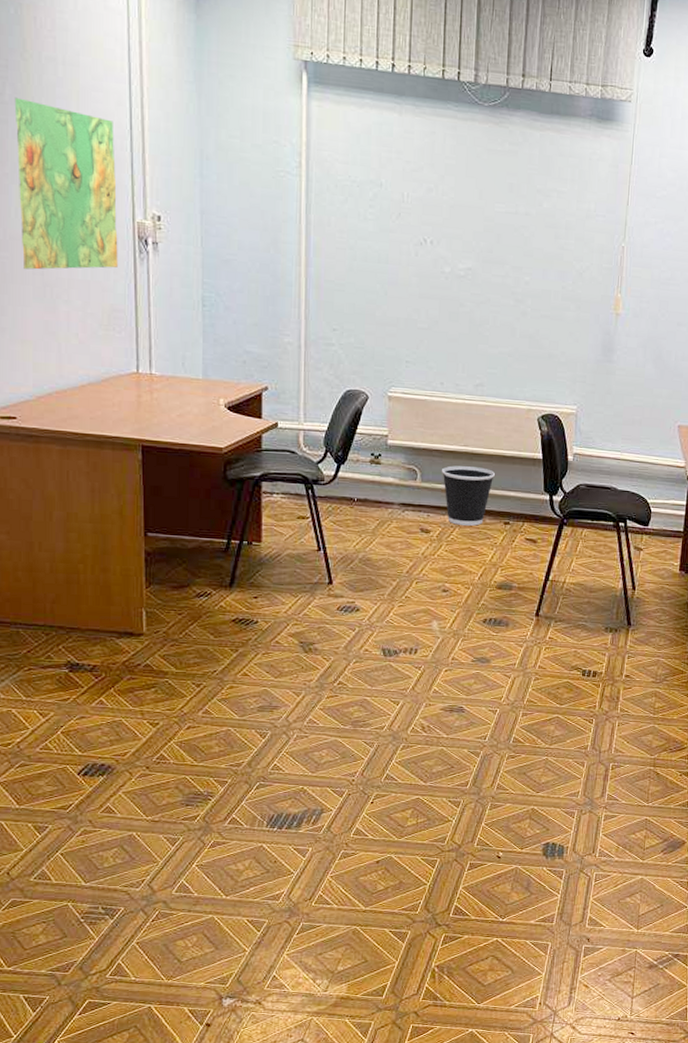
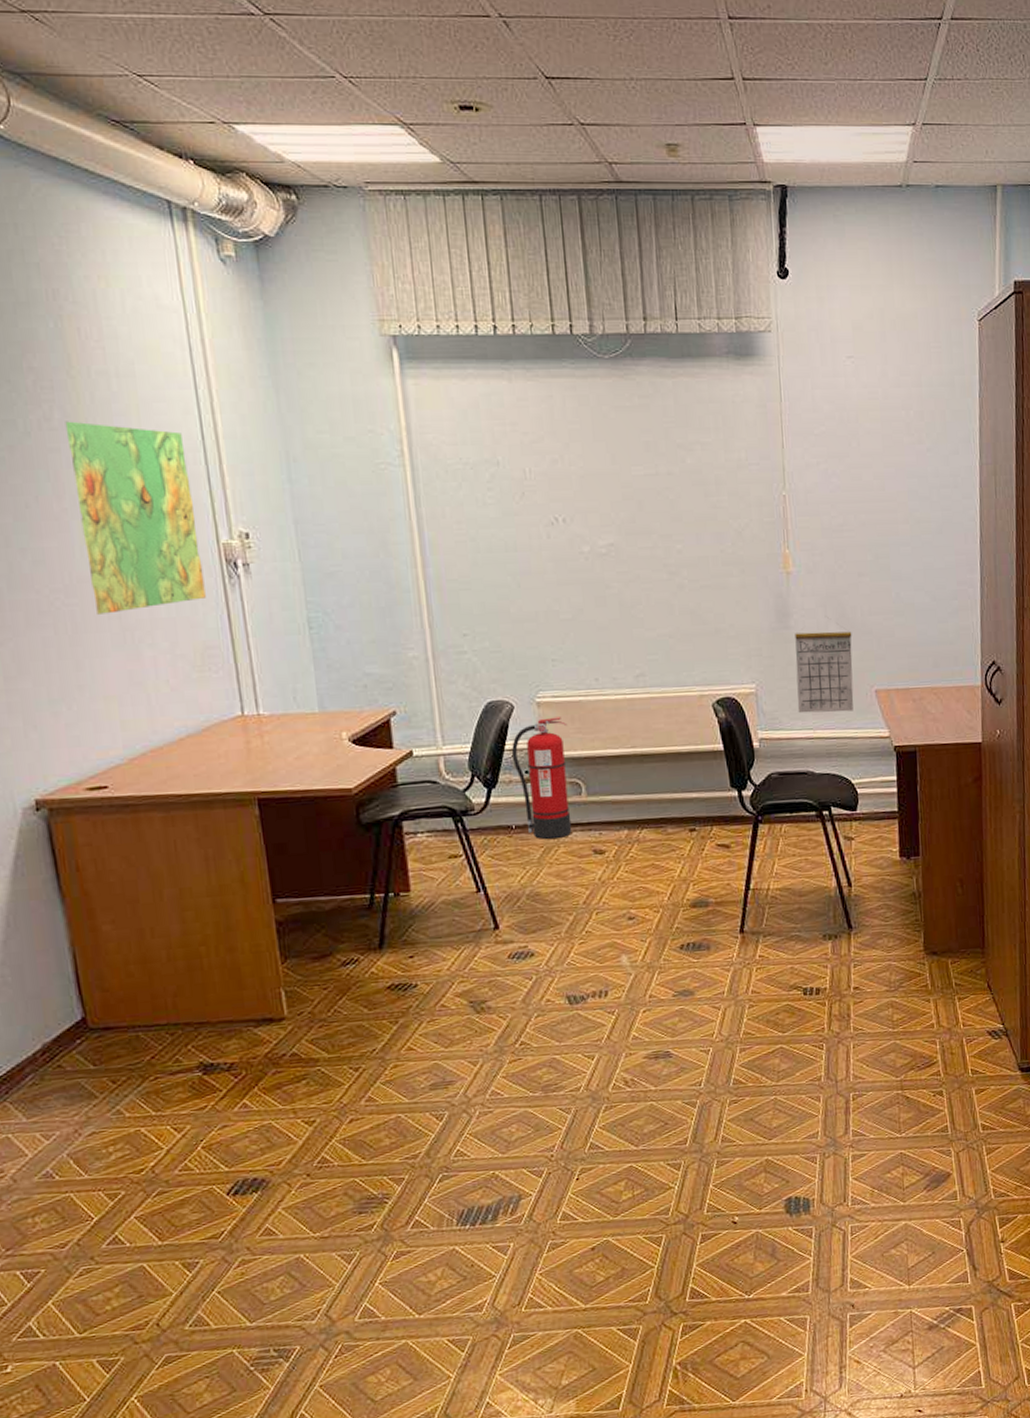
fire extinguisher: none [361,410,412,514] -> present [511,717,572,839]
wastebasket: present [442,465,495,526] -> none [609,769,671,840]
calendar: none [610,357,665,441] -> present [795,617,854,714]

